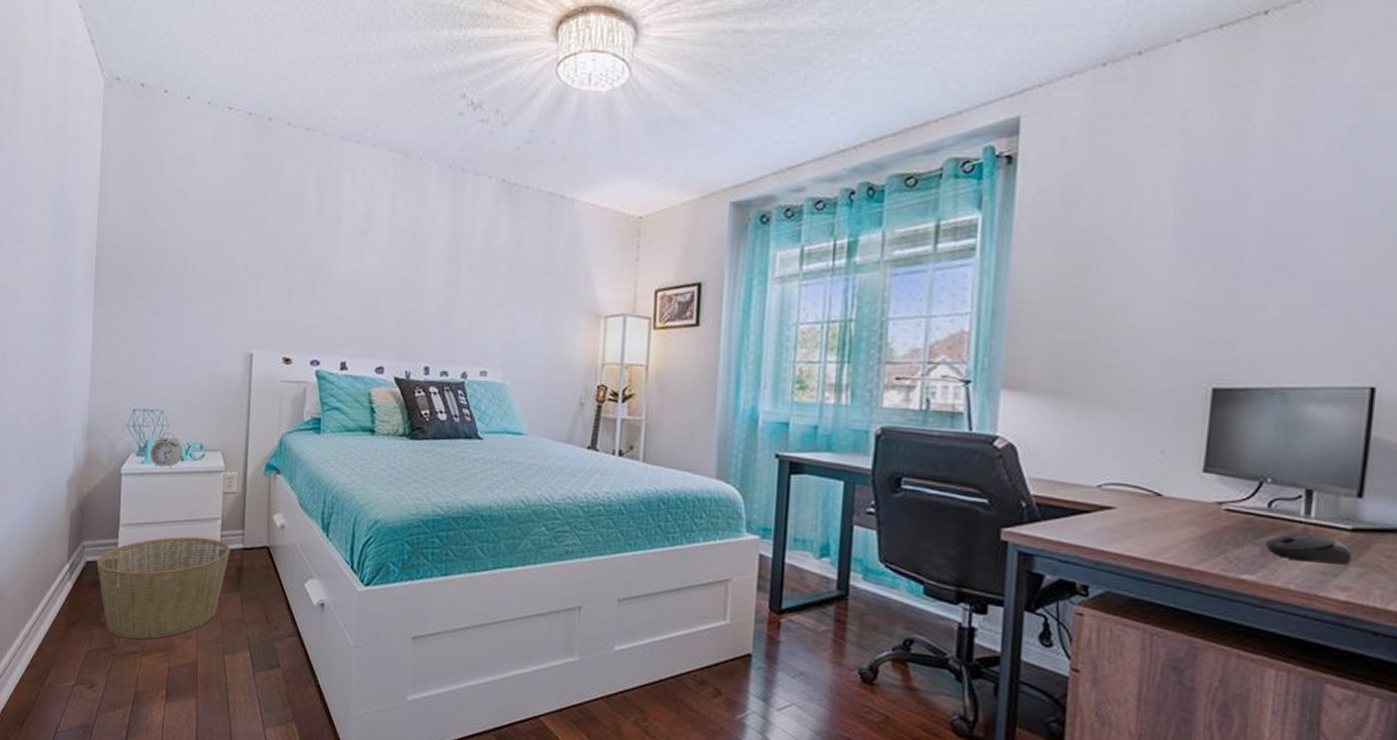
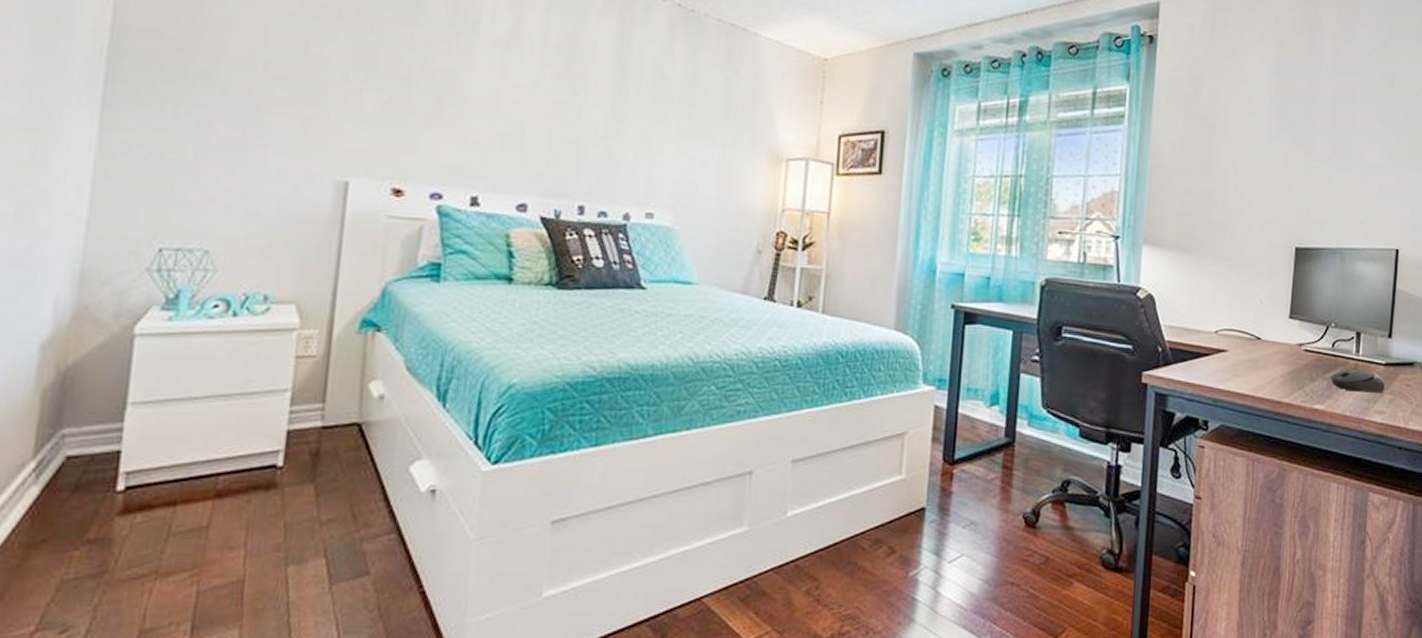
basket: present [97,536,231,640] -> none [84,415,304,559]
alarm clock: present [150,432,182,467] -> none [183,279,236,325]

